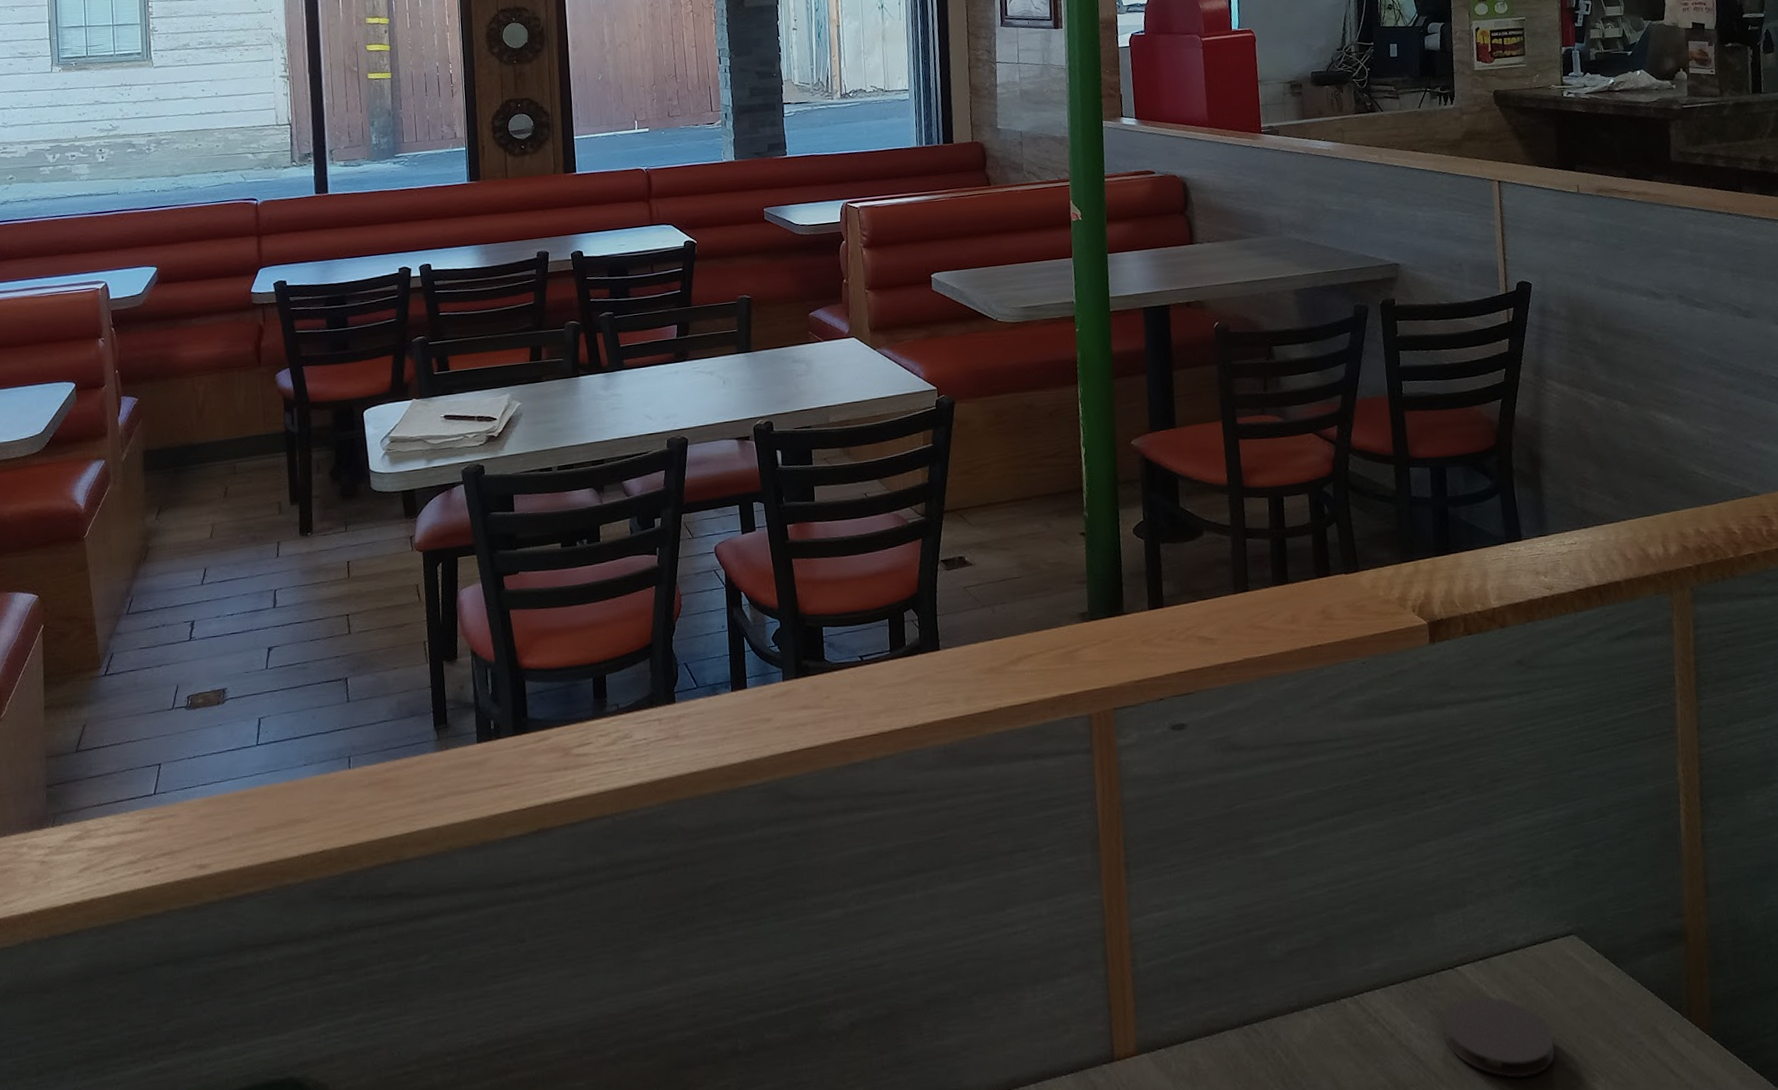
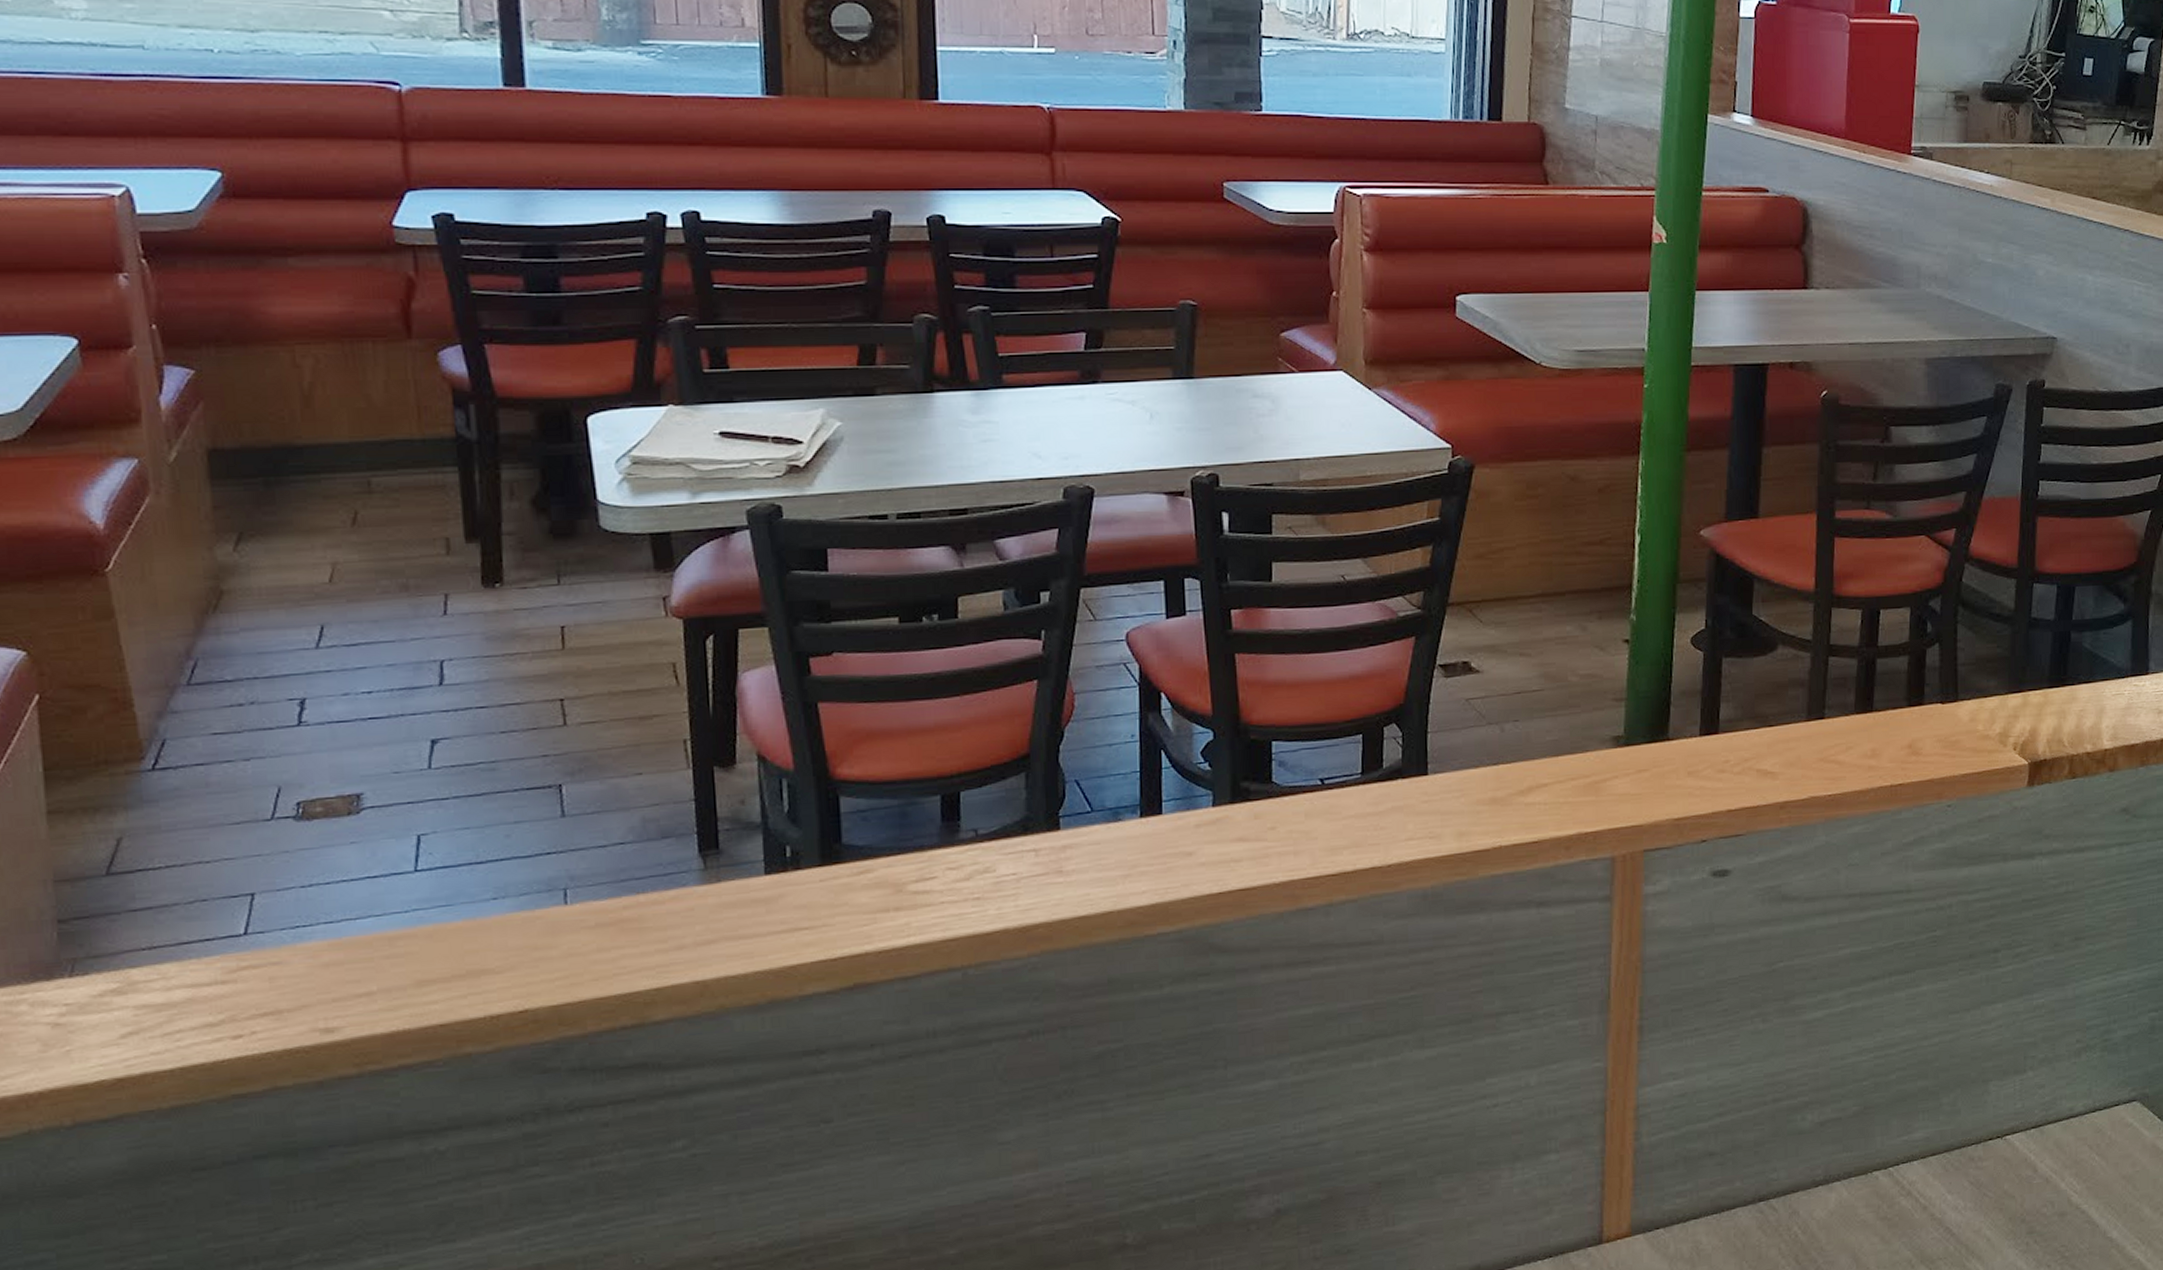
coaster: present [1443,996,1555,1078] -> none [1982,1165,2100,1249]

